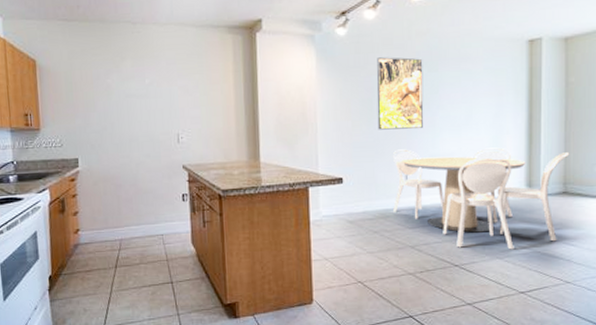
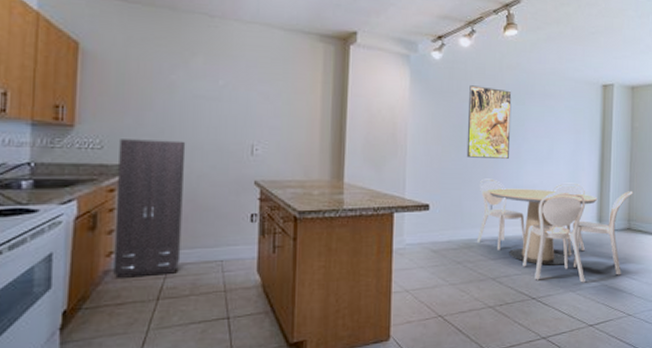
cabinet: none [74,135,130,252] -> present [113,139,186,280]

